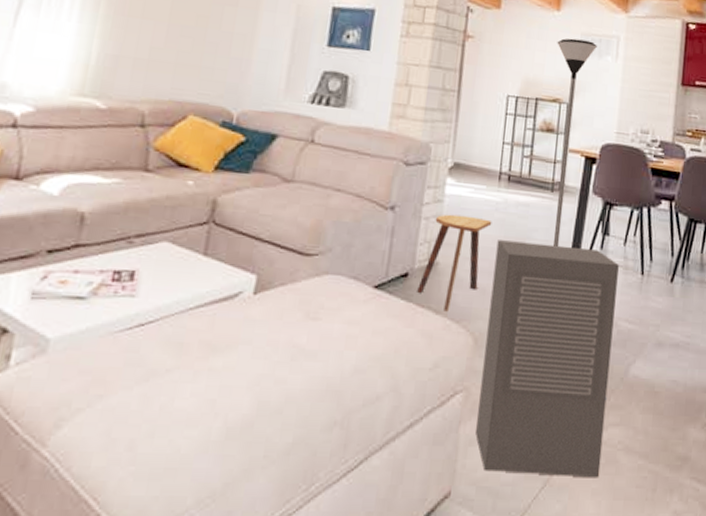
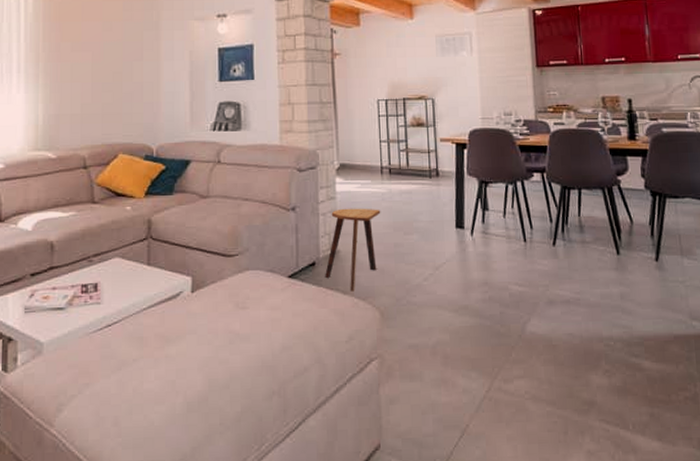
air purifier: present [475,240,619,478] -> none [388,224,512,426]
floor lamp: present [552,38,597,247] -> none [415,41,452,225]

